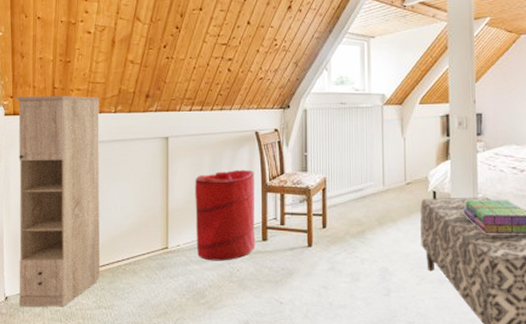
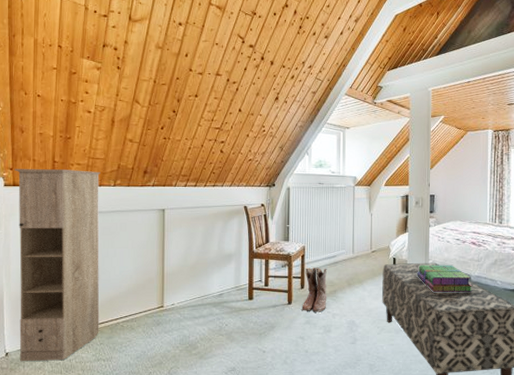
laundry hamper: present [195,169,256,261] -> none [189,238,243,317]
boots: none [324,202,354,257] -> present [302,267,328,312]

